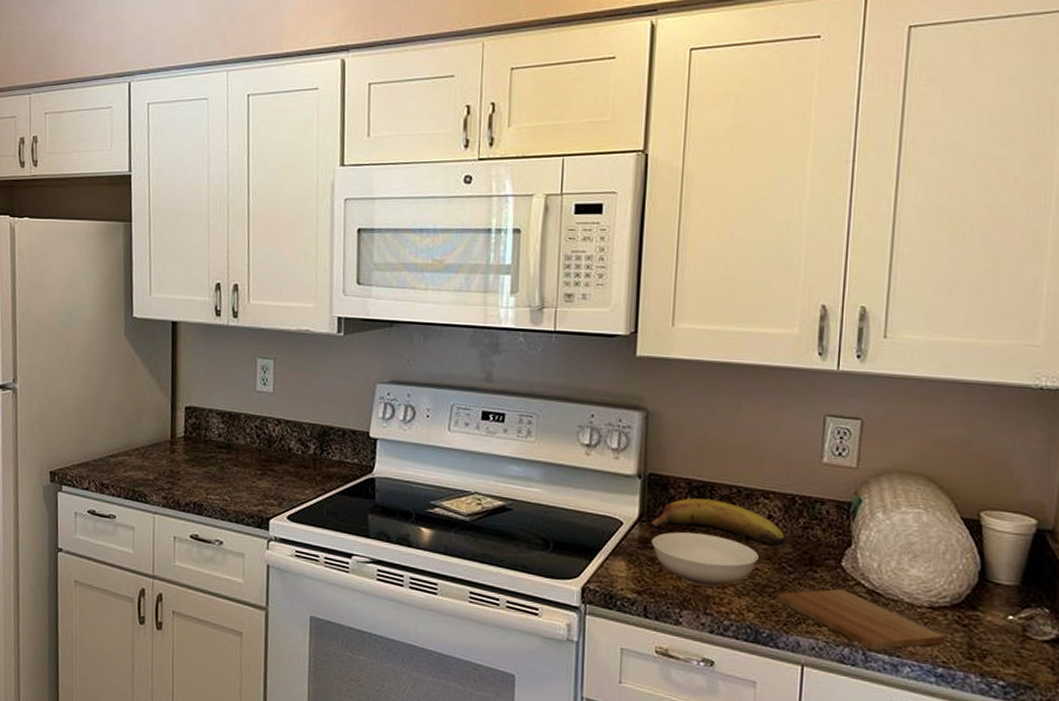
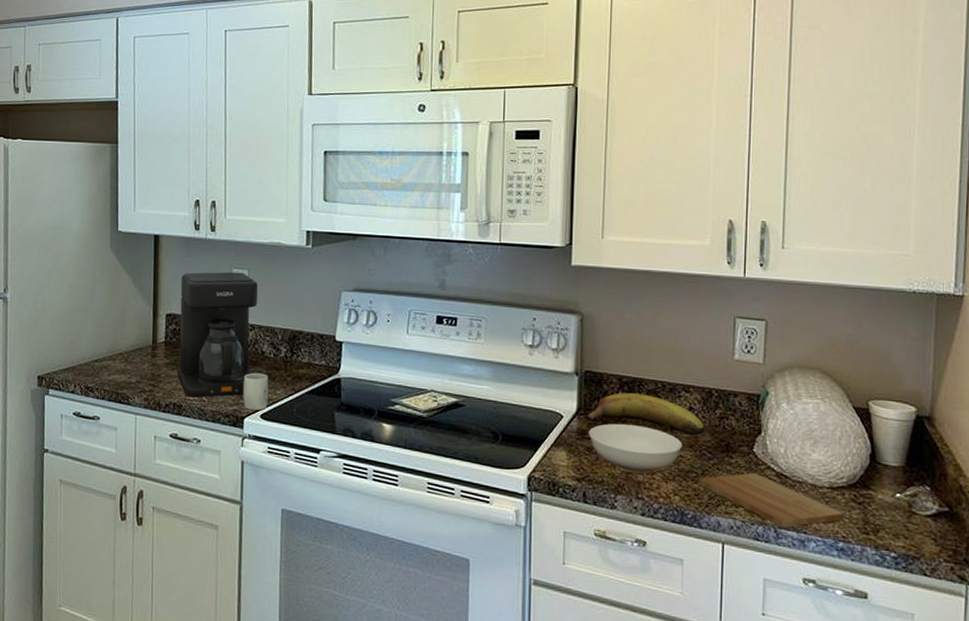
coffee maker: none [197,361,285,497] -> present [176,272,258,398]
mug: none [268,471,297,512] -> present [242,372,269,411]

